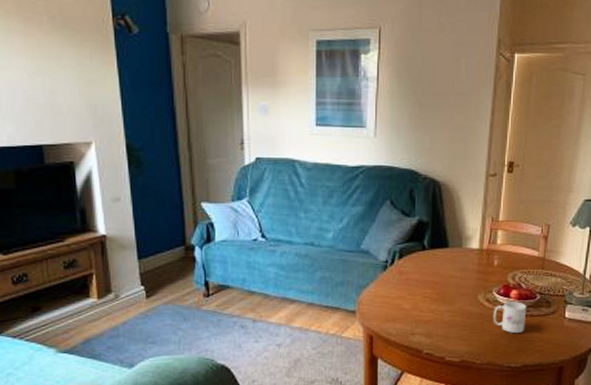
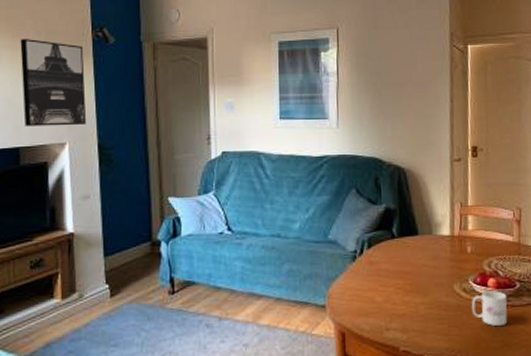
wall art: none [33,24,113,124] -> present [20,39,87,127]

